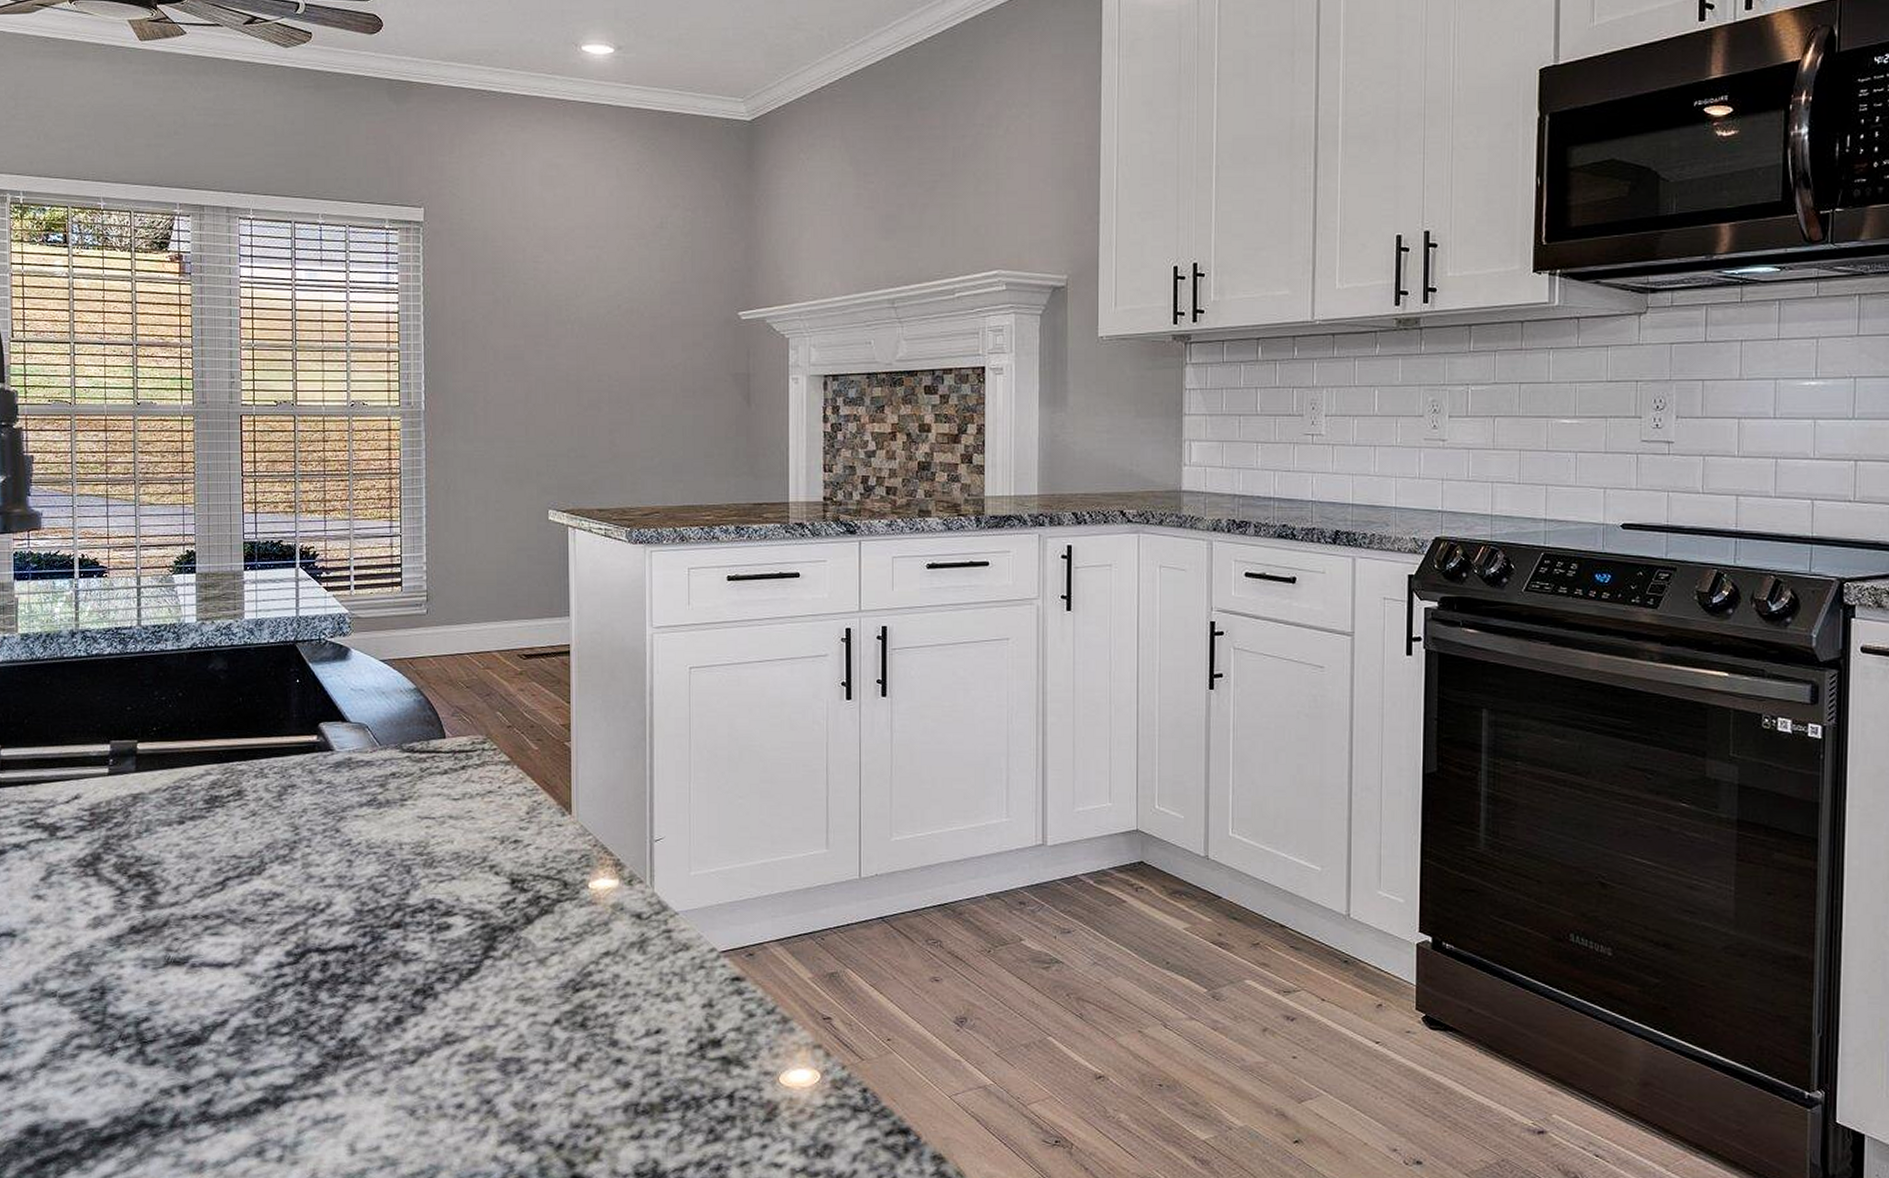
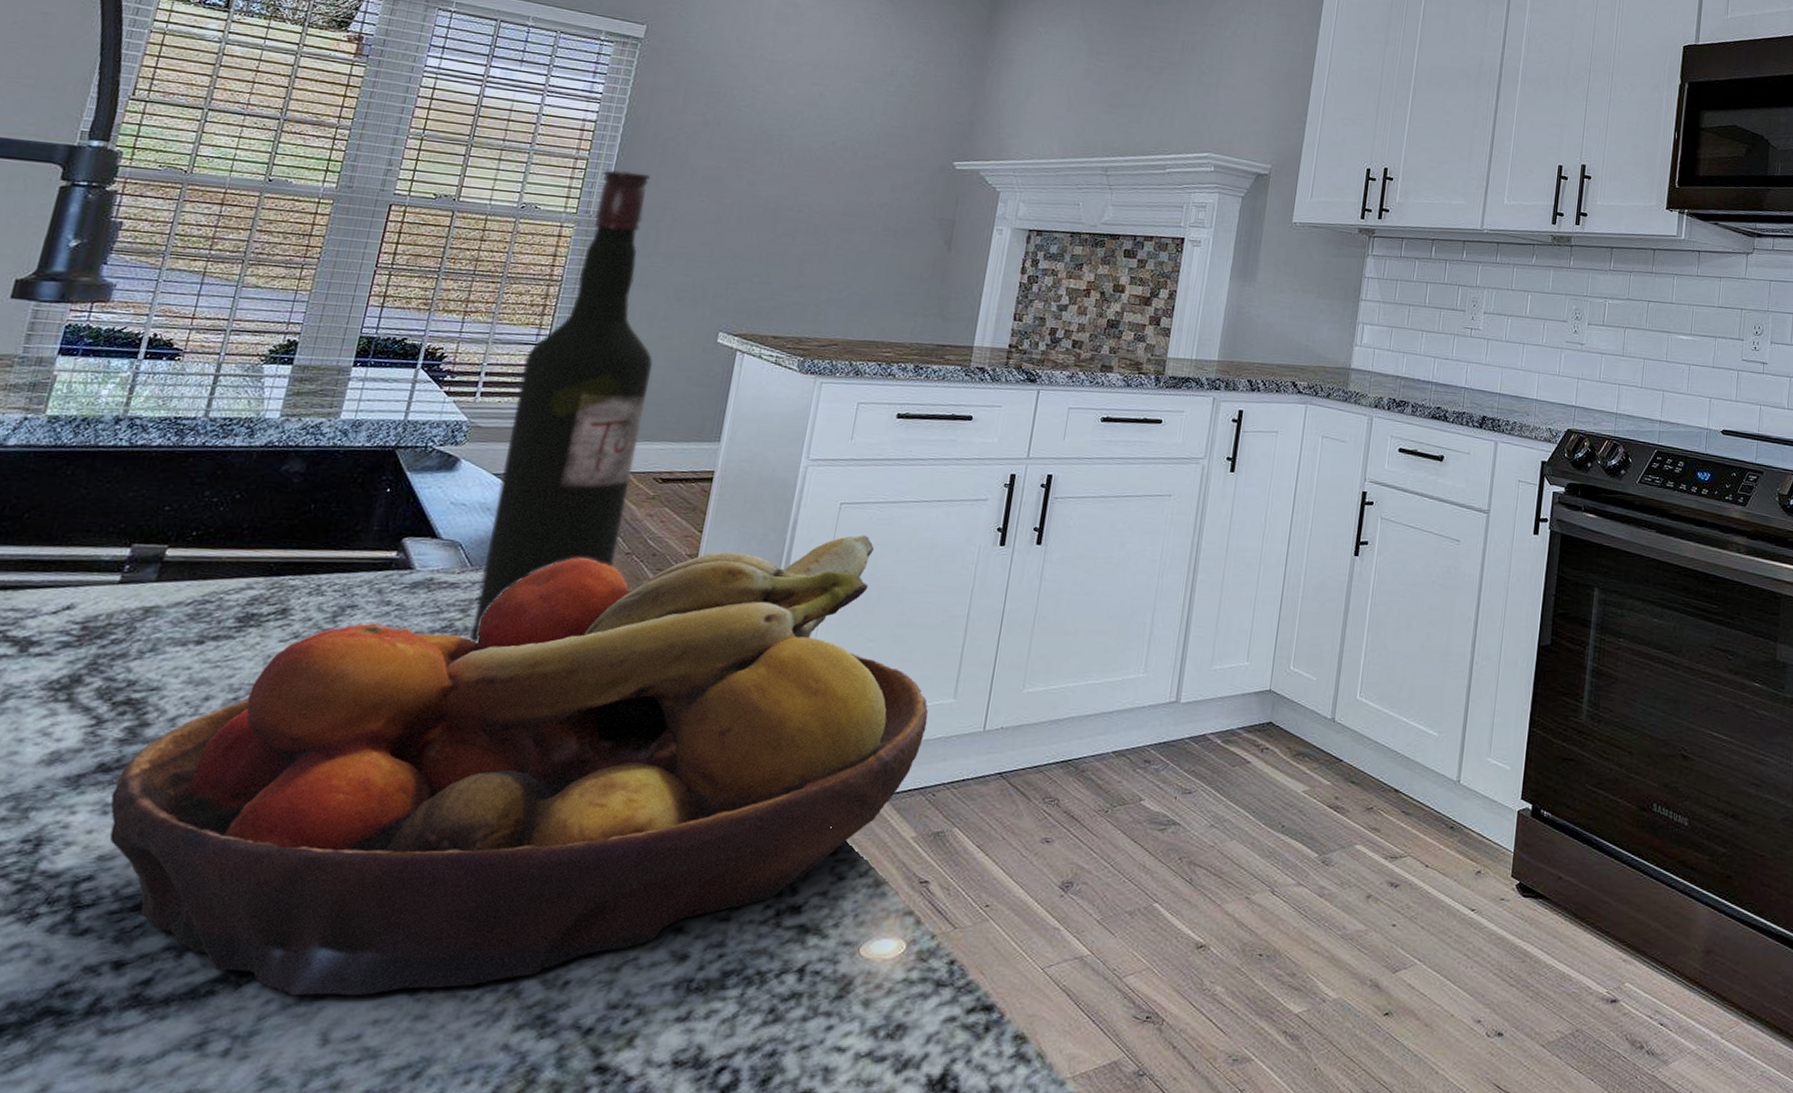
fruit bowl: none [146,697,805,1114] -> present [109,535,928,996]
wine bottle: none [384,358,499,815] -> present [469,169,653,644]

